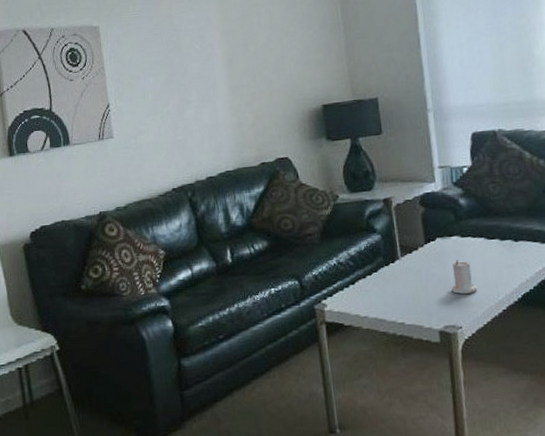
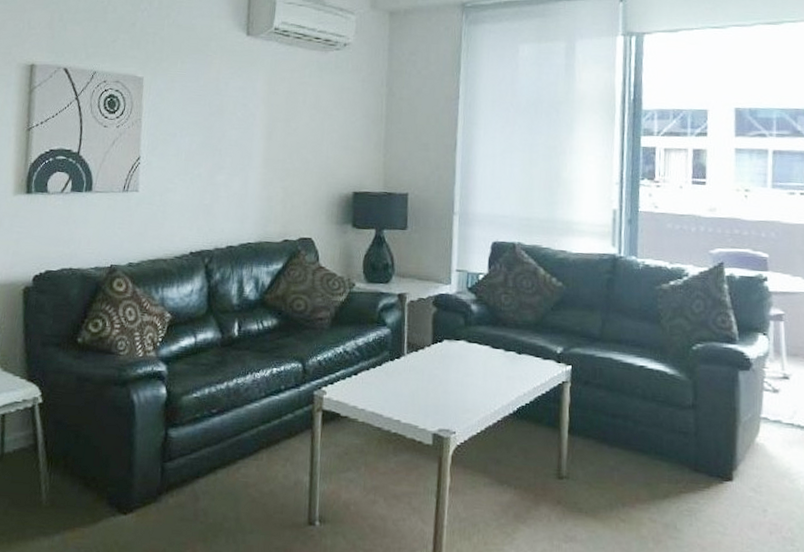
candle: present [451,260,478,294] -> none [450,364,476,400]

